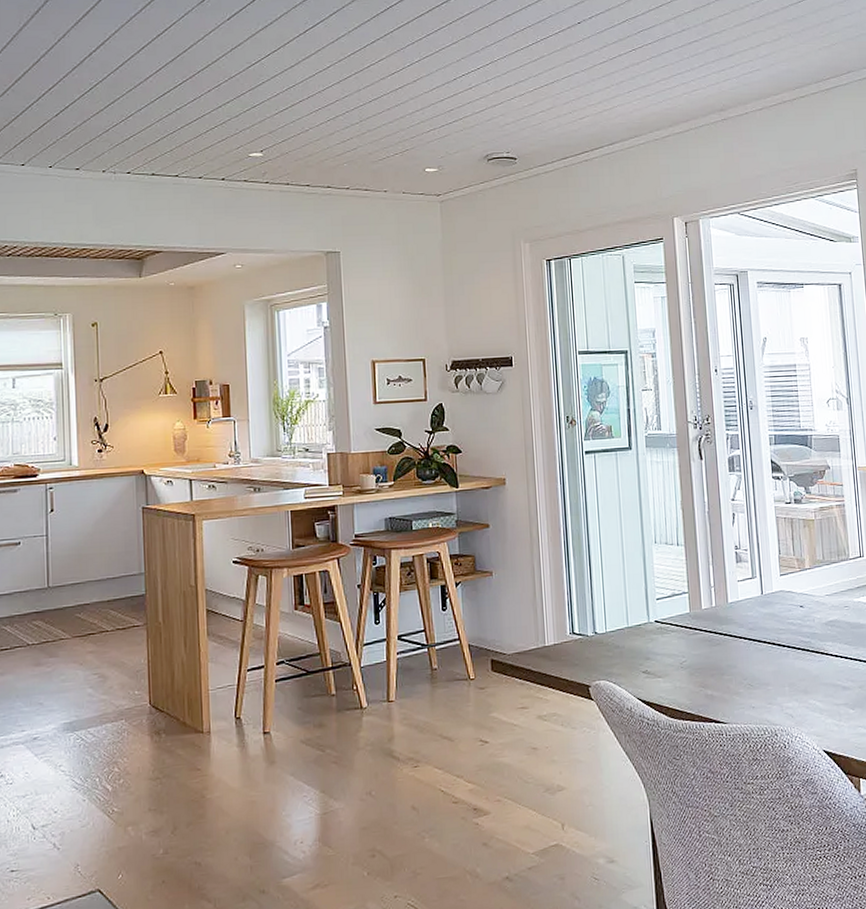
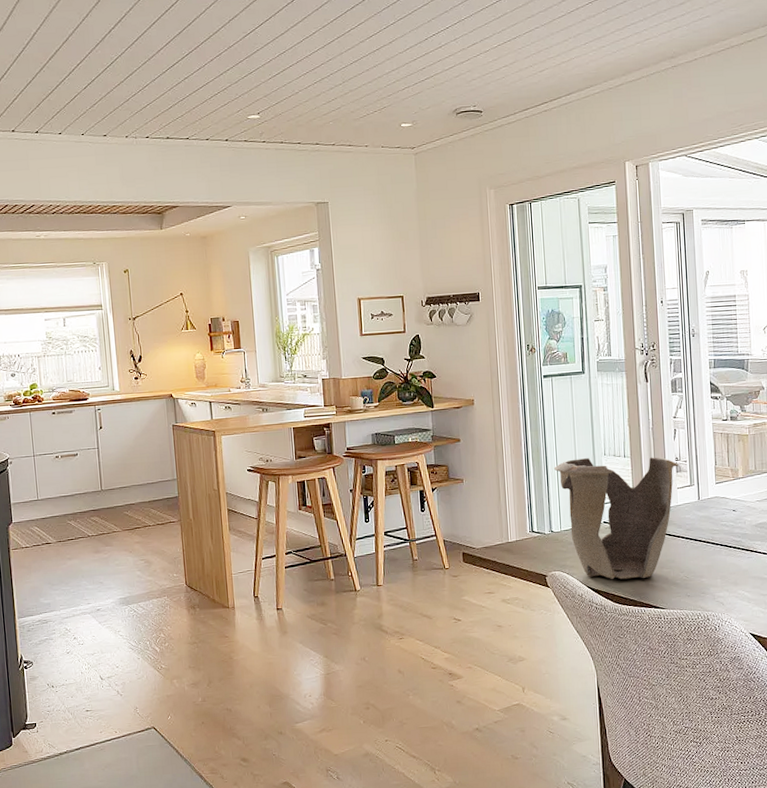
decorative bowl: none [598,545,739,689] -> present [554,457,679,580]

